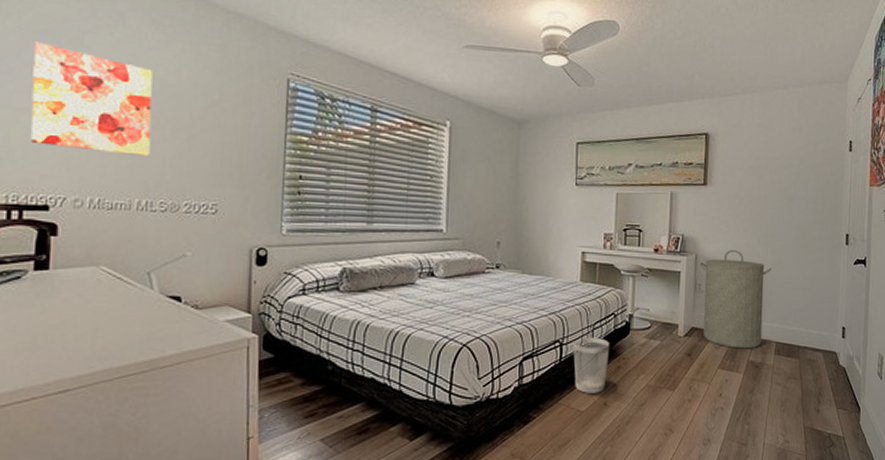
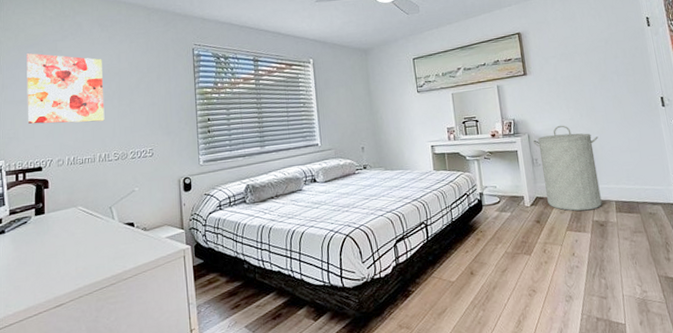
wastebasket: present [573,337,610,393] -> none [435,216,470,266]

